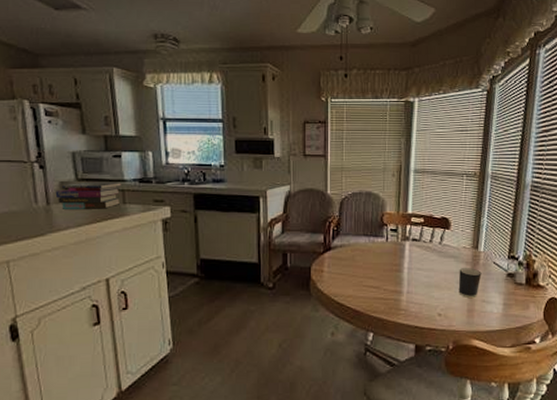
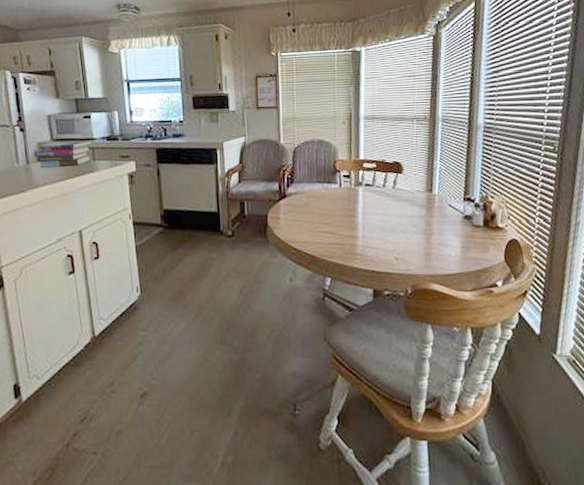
mug: present [458,268,482,298] -> none [414,211,438,241]

